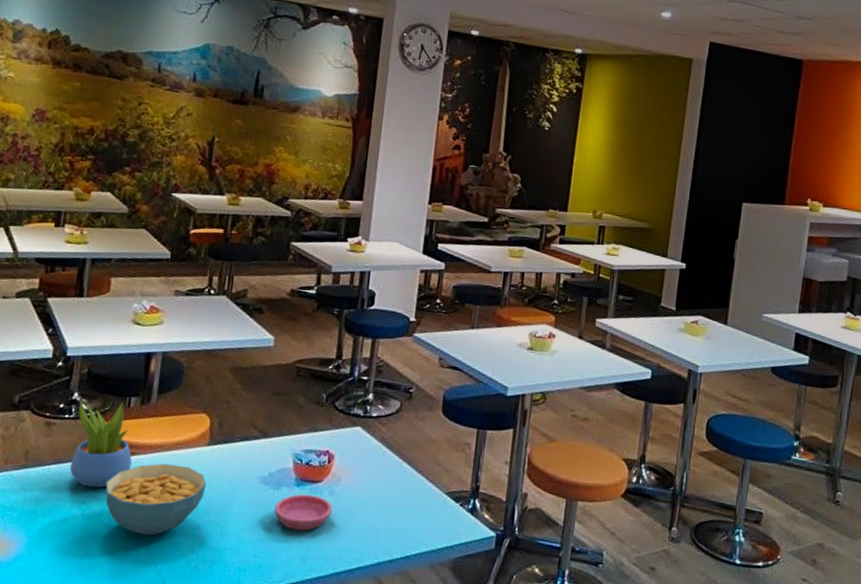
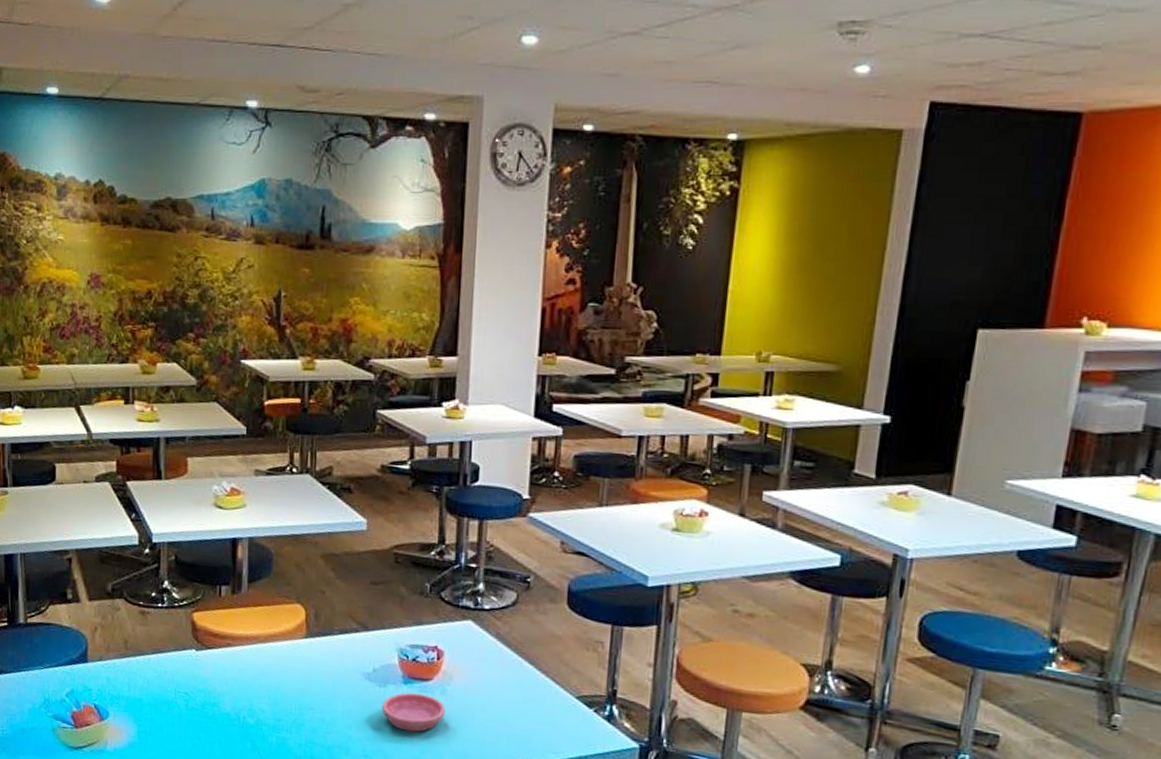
succulent plant: present [69,399,132,488] -> none [168,587,229,679]
cereal bowl: present [105,463,206,536] -> none [205,656,307,730]

